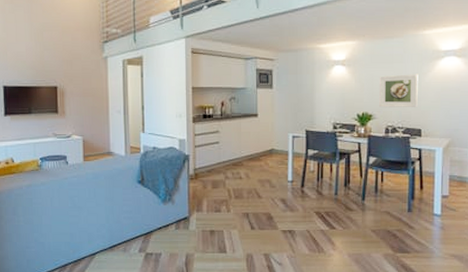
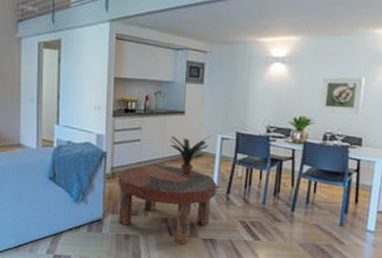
coffee table: none [201,165,291,237] -> present [118,165,217,245]
potted plant: none [244,135,284,173] -> present [167,136,213,176]

